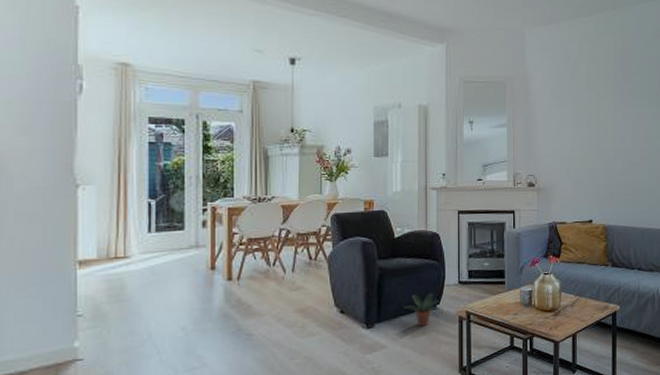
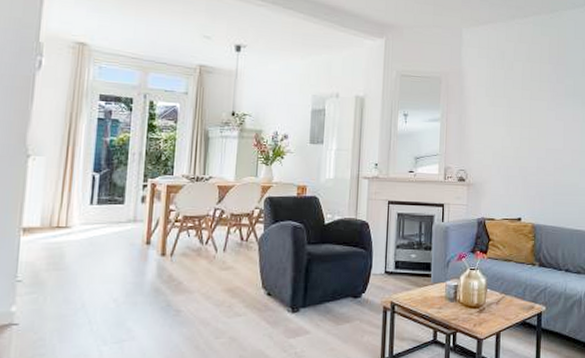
potted plant: present [404,293,442,327] -> none [330,282,367,315]

